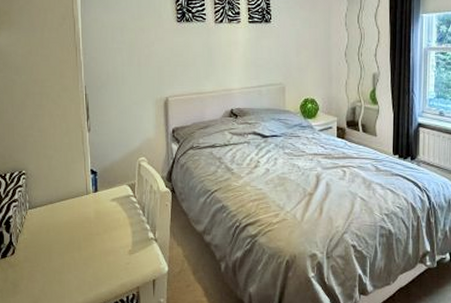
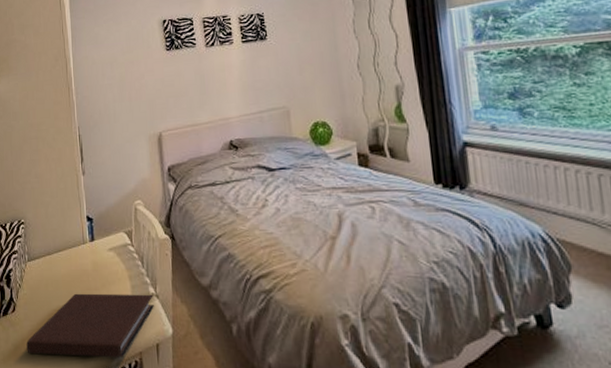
notebook: none [26,238,152,292] -> present [26,293,154,358]

